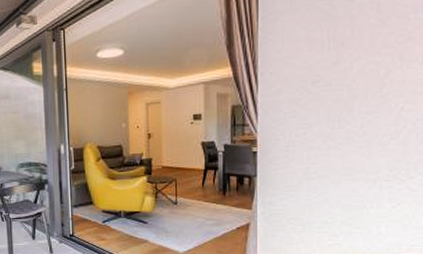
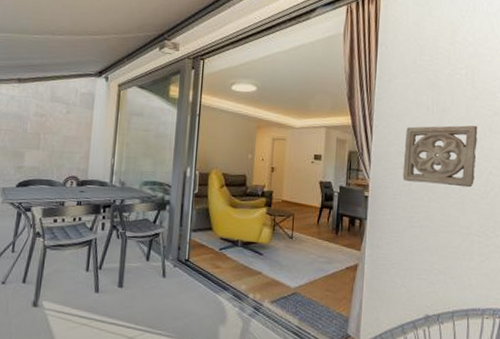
wall ornament: none [295,56,386,131] -> present [402,125,478,188]

